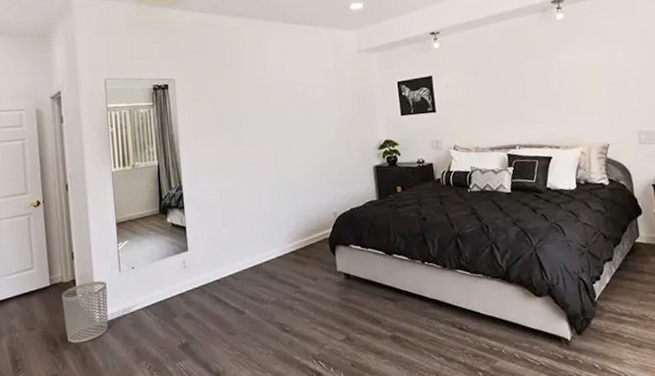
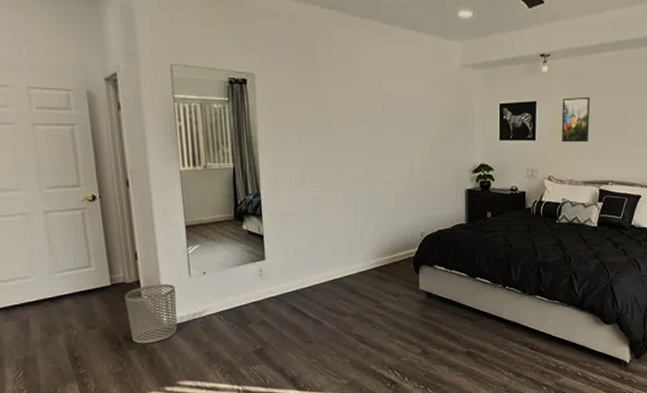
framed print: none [457,66,489,112] -> present [561,96,590,143]

